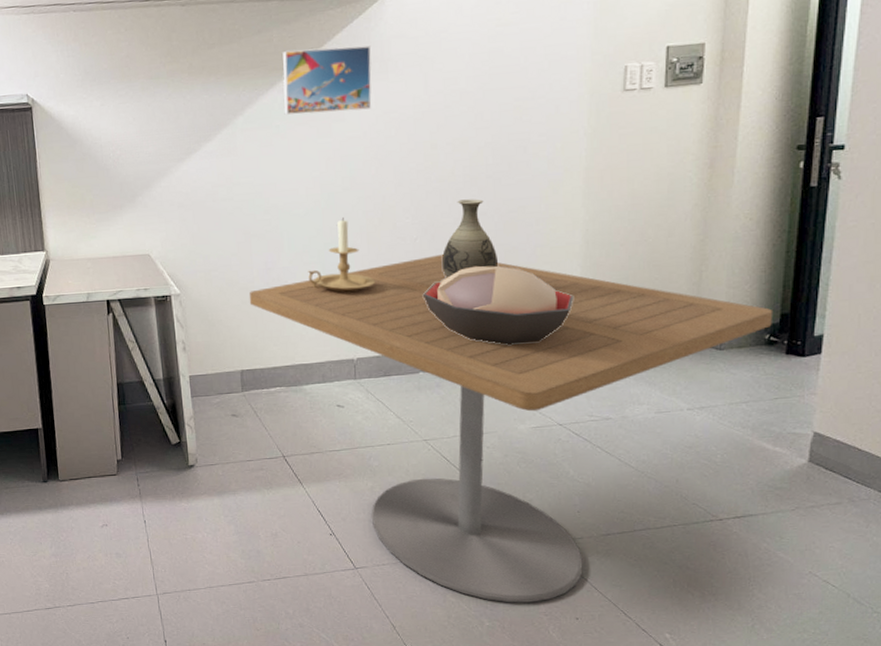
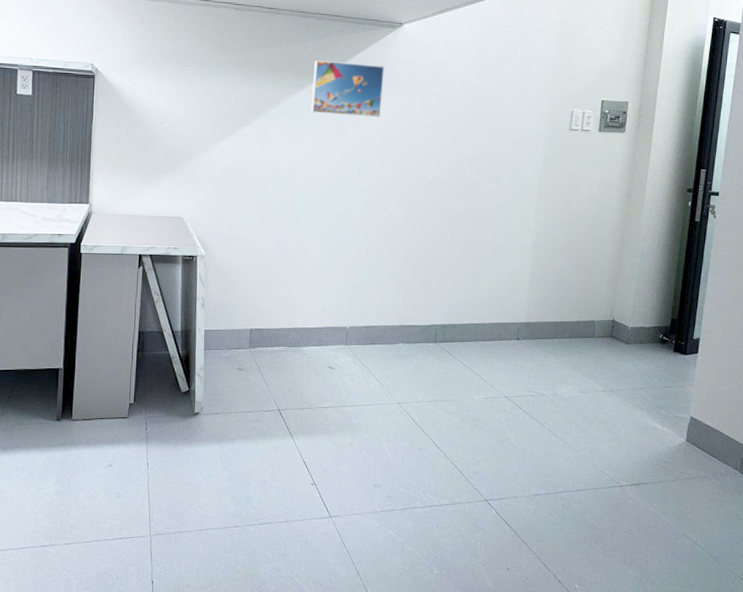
dining table: present [249,253,773,603] -> none [264,244,666,553]
candle holder: present [308,218,375,292] -> none [316,204,370,268]
decorative bowl: present [422,265,574,345] -> none [407,256,524,326]
vase: present [441,199,499,278] -> none [424,201,469,265]

